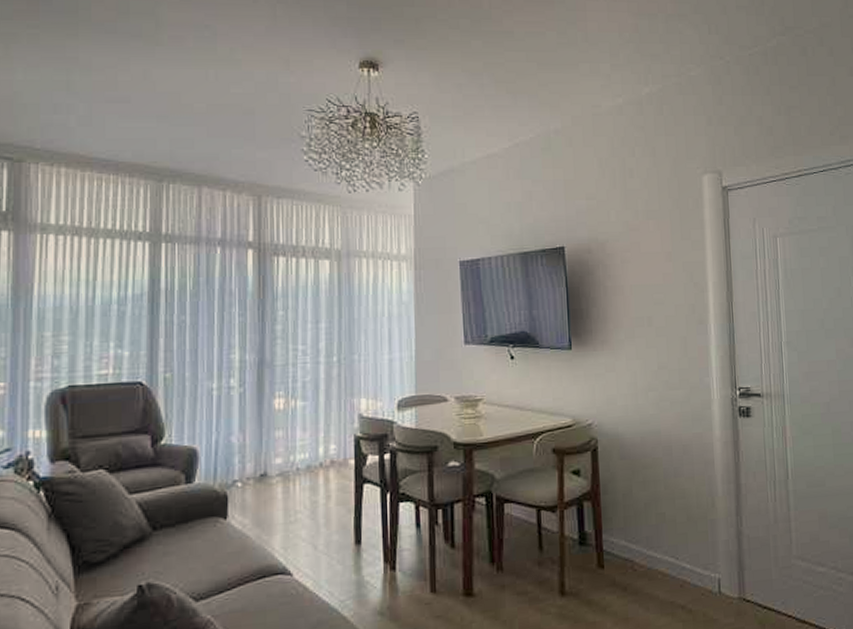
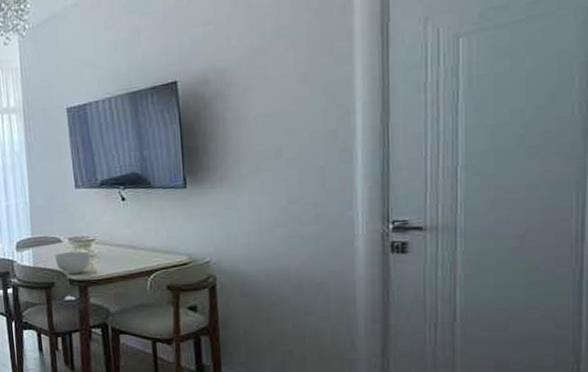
bowl: none [440,412,478,437] -> present [55,251,91,275]

